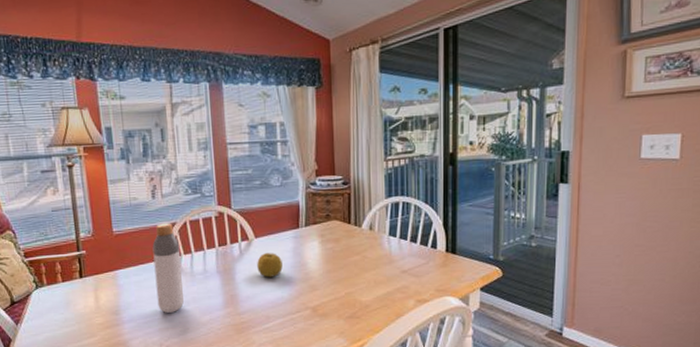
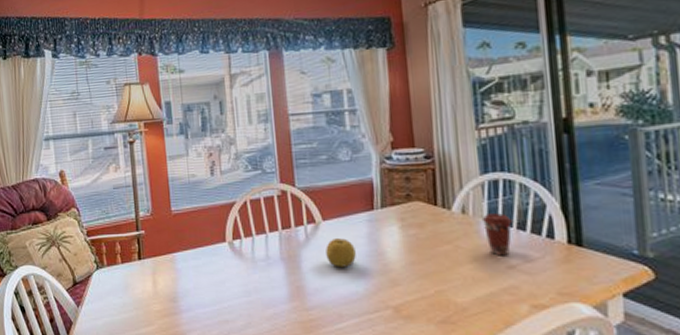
bottle: present [152,223,185,313] -> none [211,202,246,303]
coffee cup: none [384,229,407,263] -> present [481,213,512,256]

